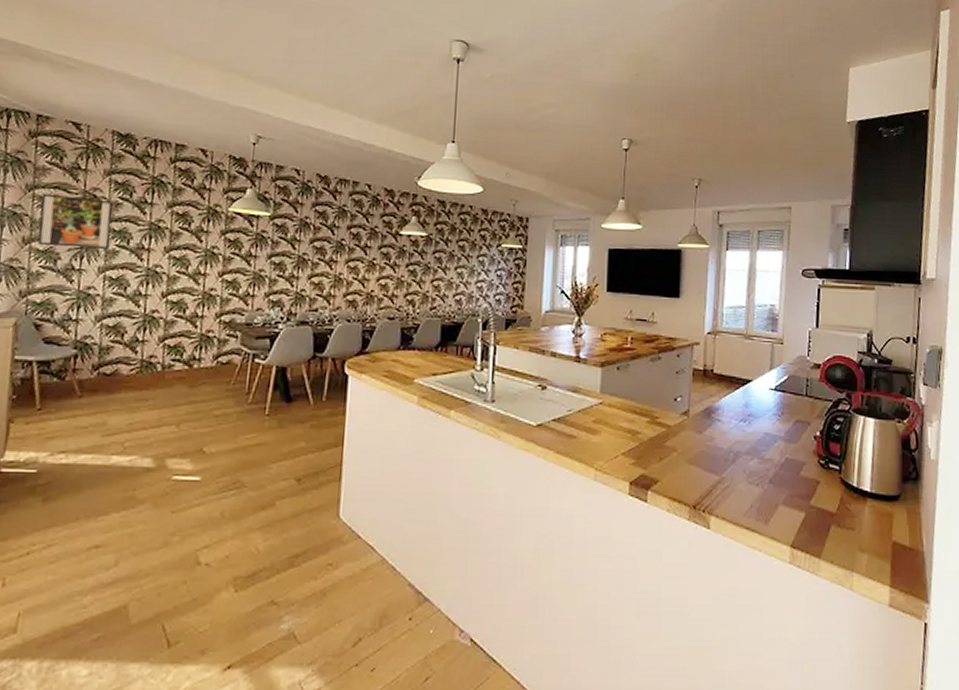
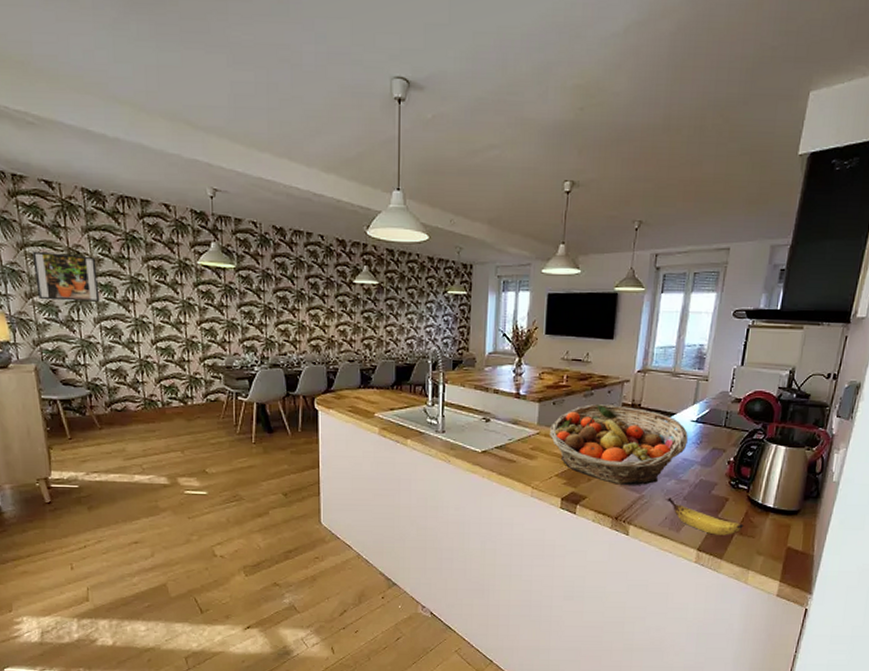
fruit basket: none [613,370,768,465] -> present [549,404,688,485]
banana: none [750,480,840,527] -> present [667,498,743,535]

